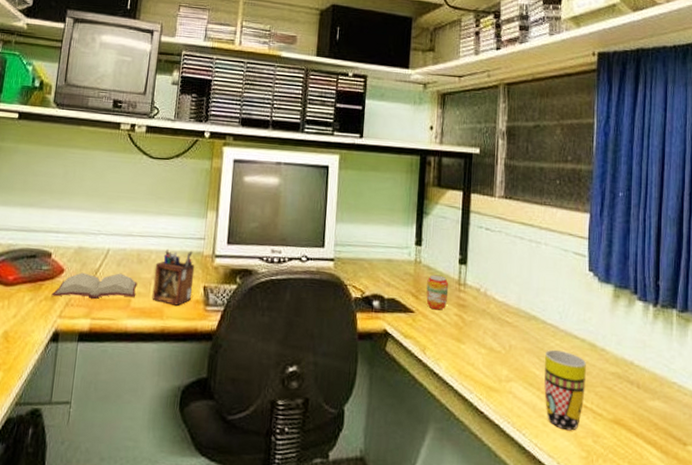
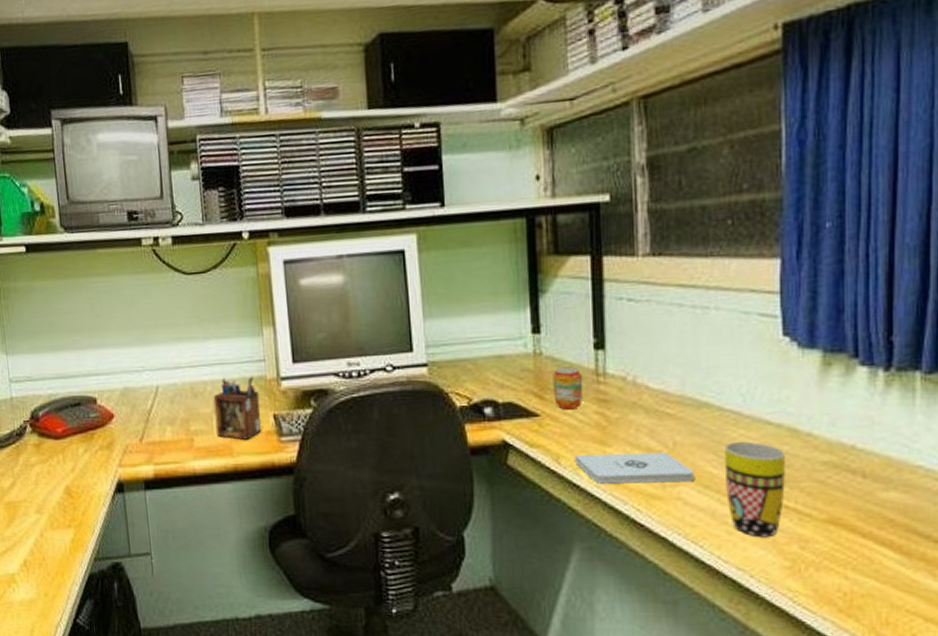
hardback book: present [51,272,138,299] -> none [106,411,197,445]
notepad: none [437,348,523,379] -> present [574,452,694,484]

